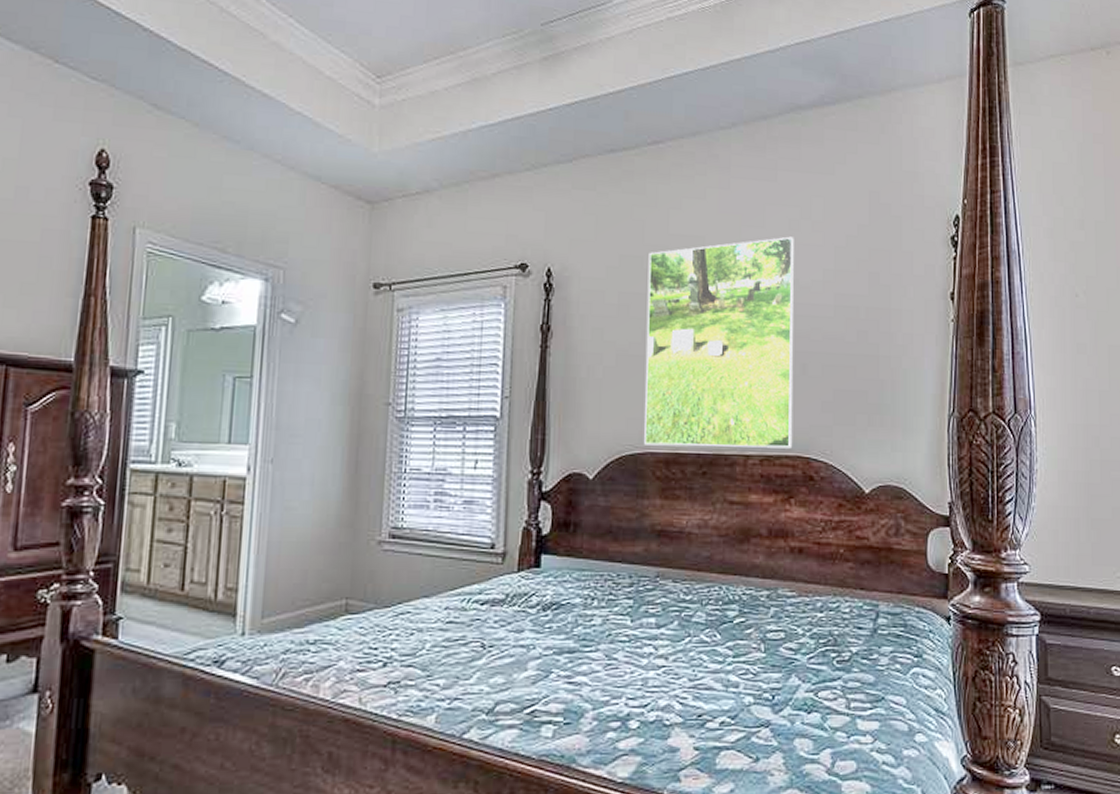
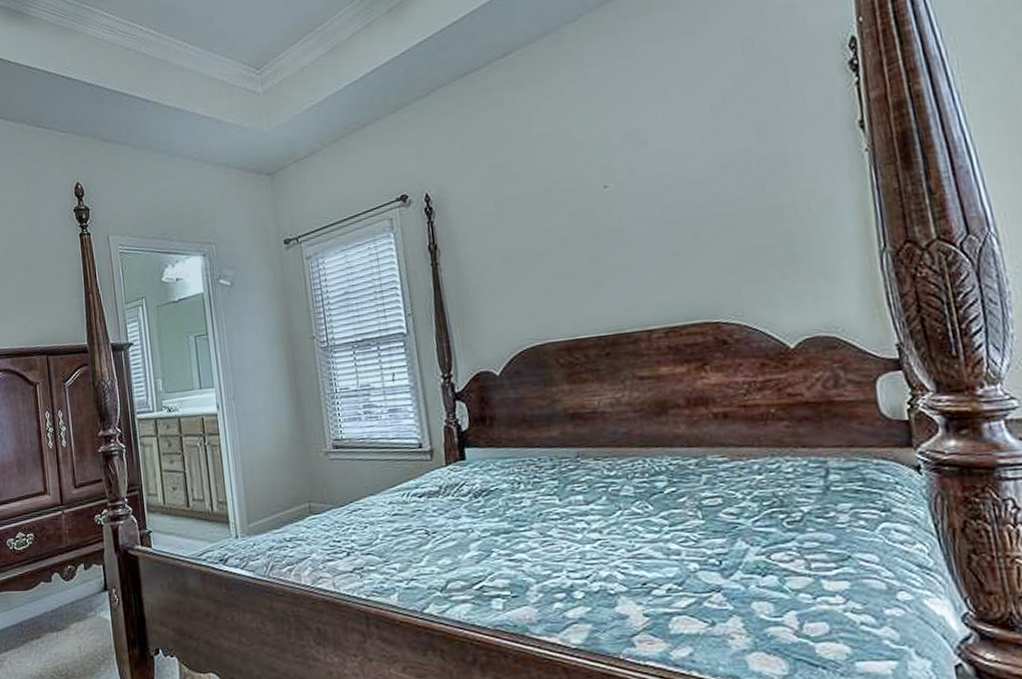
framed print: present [644,236,794,449] -> none [516,107,698,337]

